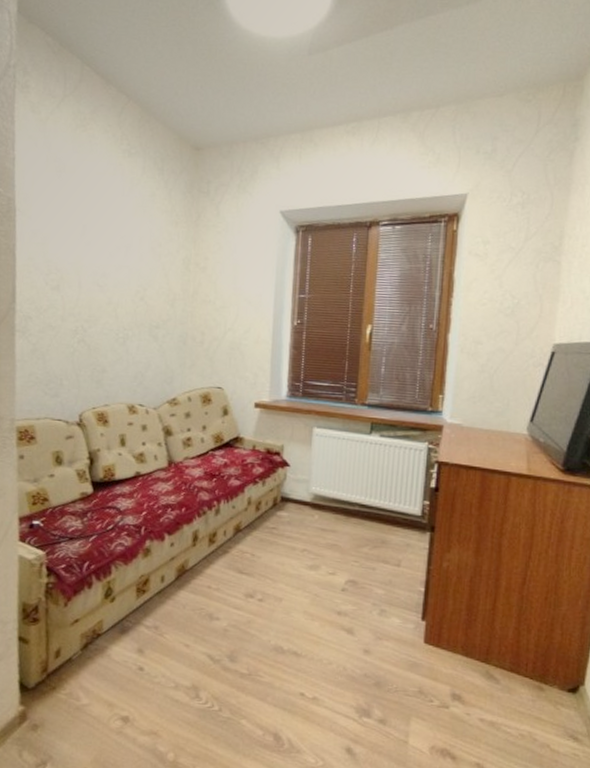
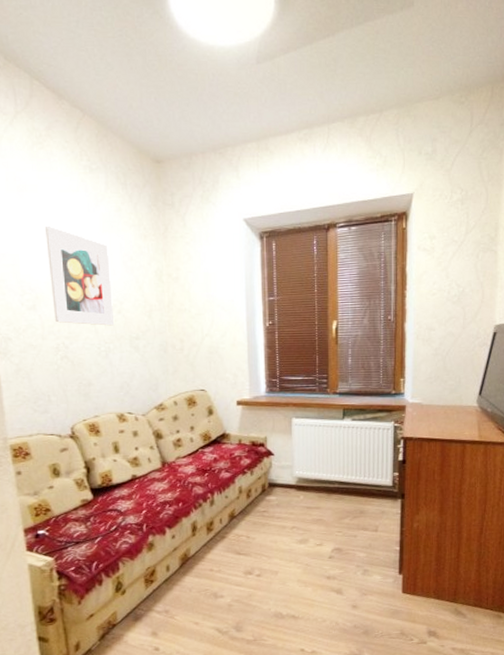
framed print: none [76,207,138,312] -> present [46,225,115,326]

